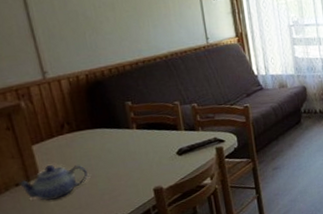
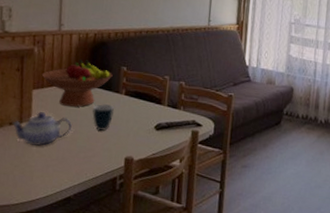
fruit bowl: none [37,103,118,154] -> present [41,59,113,107]
mug: none [104,142,130,170] -> present [92,103,114,131]

